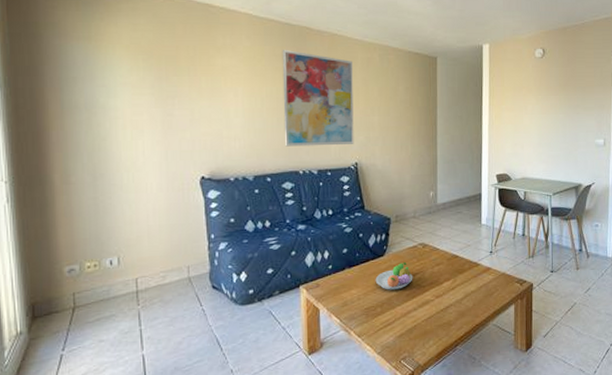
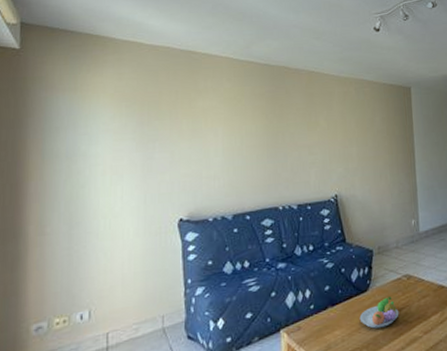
wall art: present [282,49,354,147] -> none [261,88,333,183]

